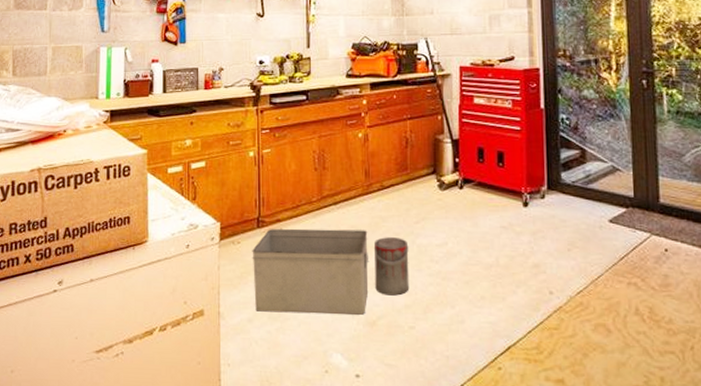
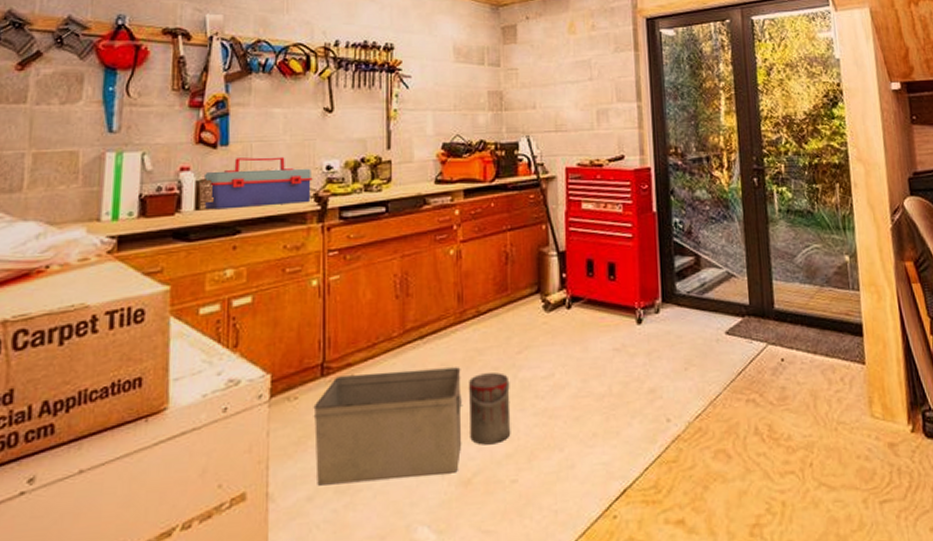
toolbox: none [168,52,249,93] -> present [203,156,313,210]

